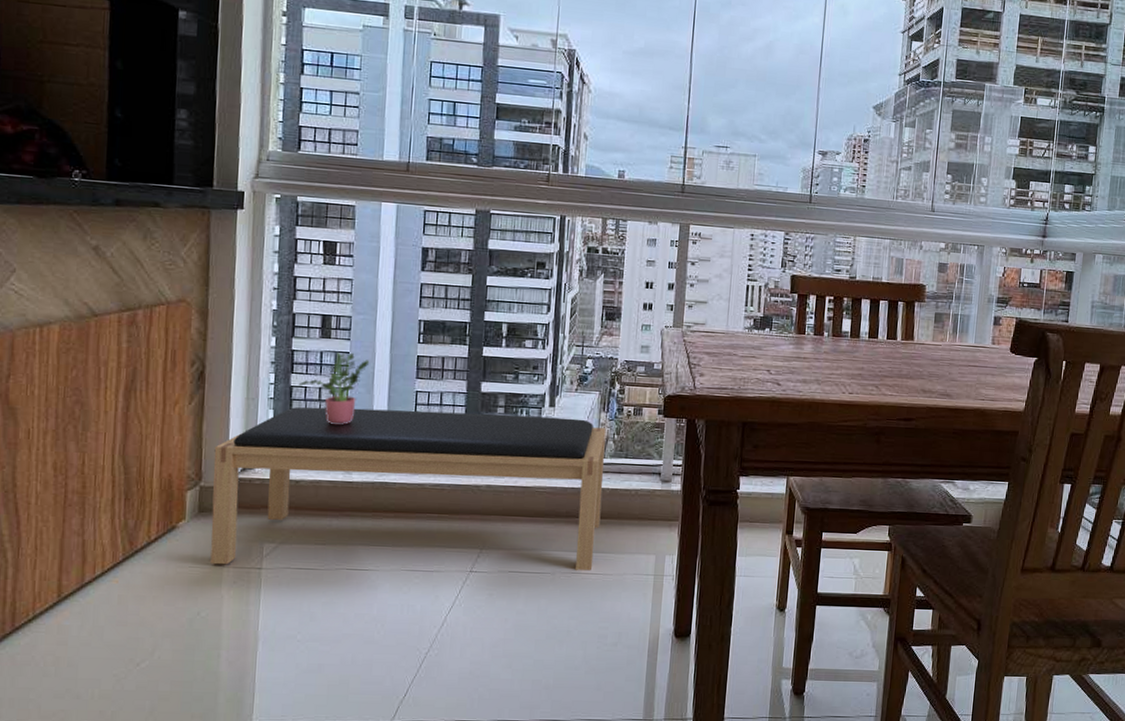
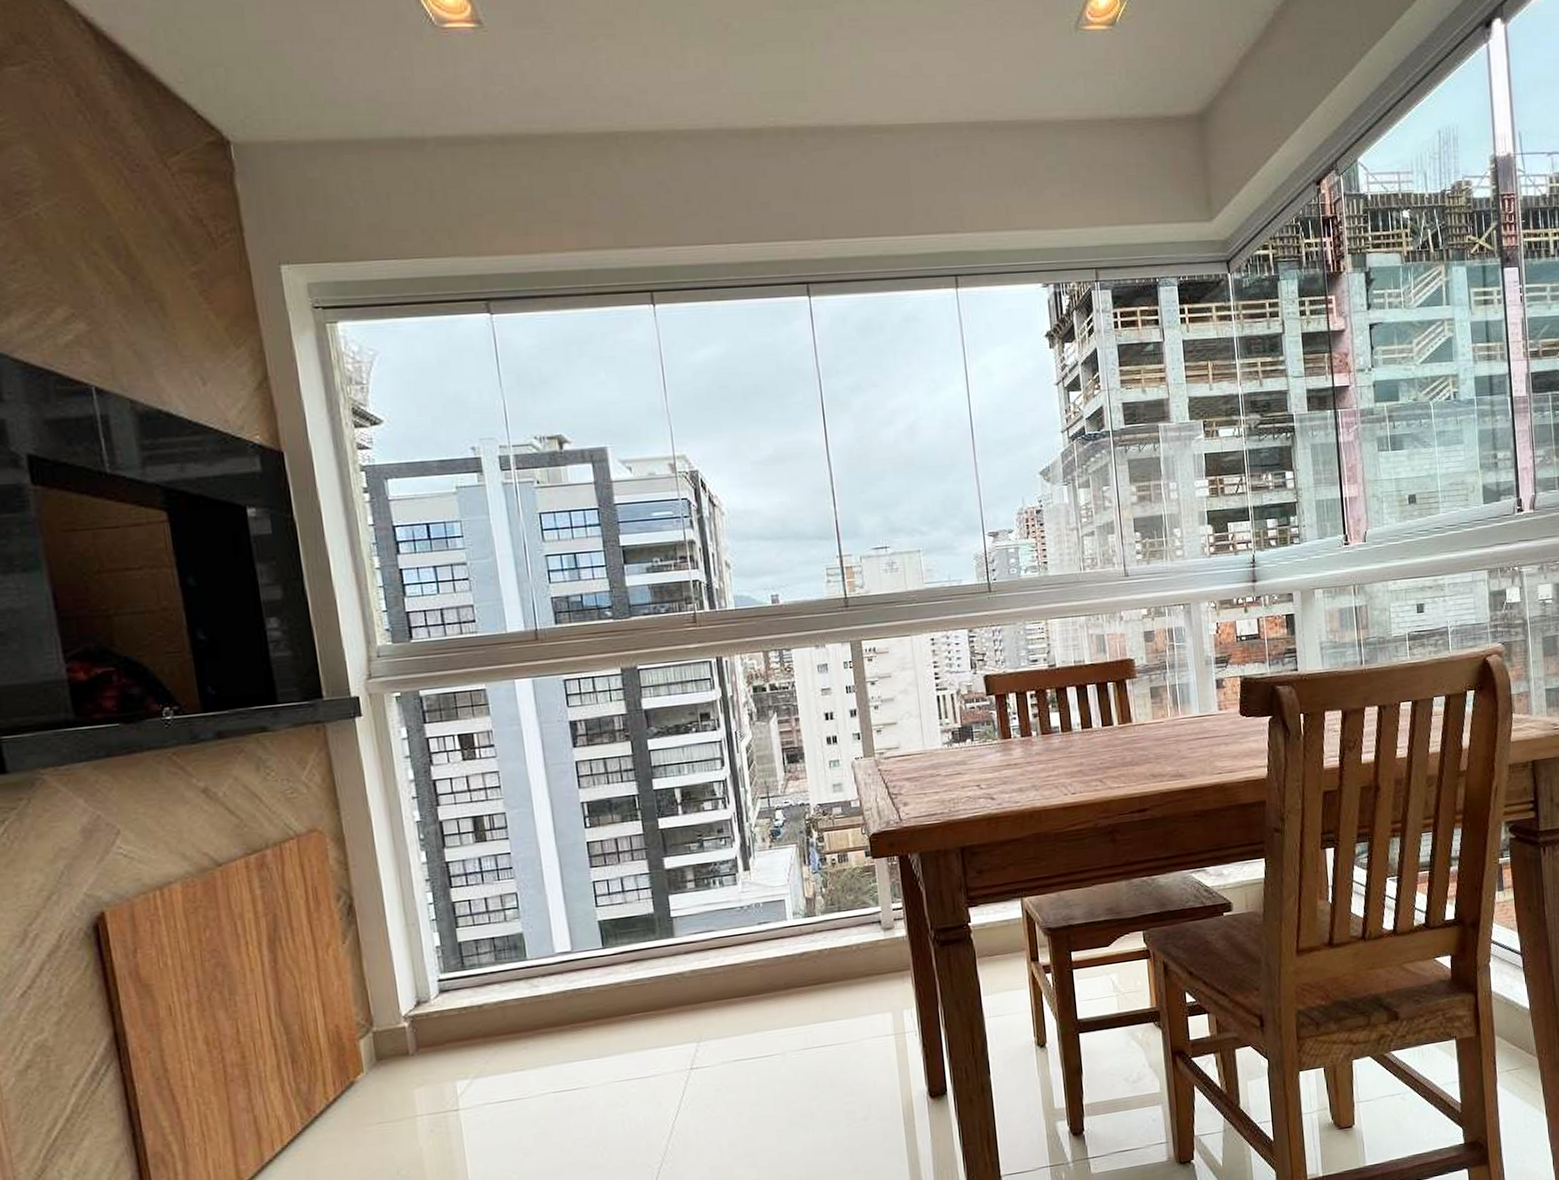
bench: present [210,407,606,571] -> none [380,877,825,1116]
potted plant: present [298,352,370,425] -> none [460,852,535,937]

